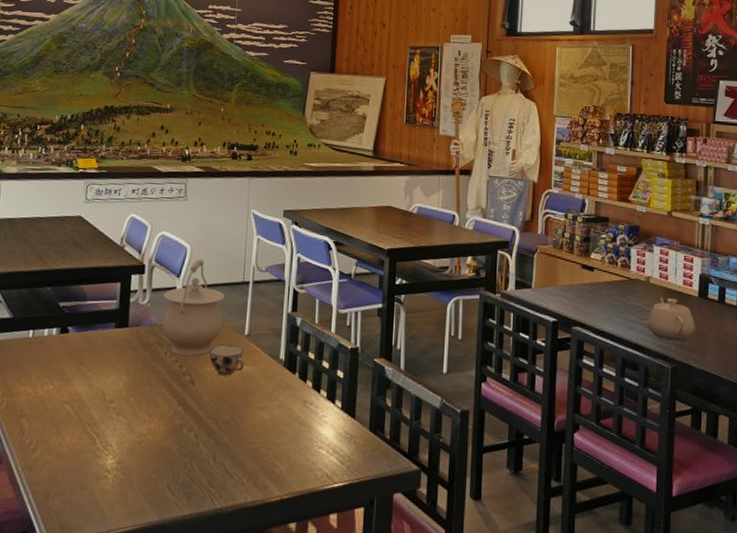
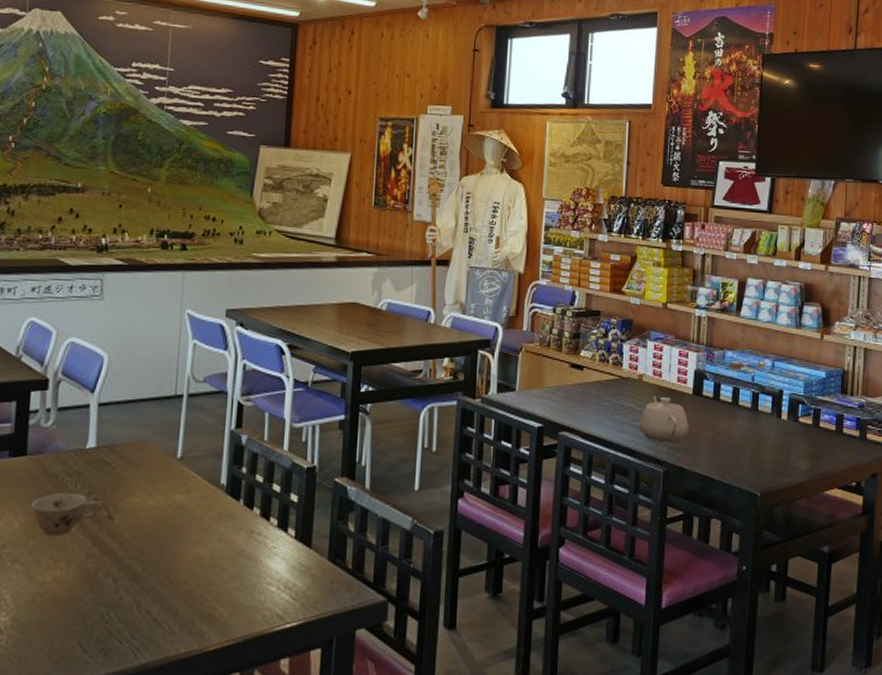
teacup: none [131,359,184,396] -> present [31,492,99,536]
teapot: present [162,259,225,356] -> none [71,370,152,486]
teacup: present [209,344,245,376] -> none [131,469,177,508]

